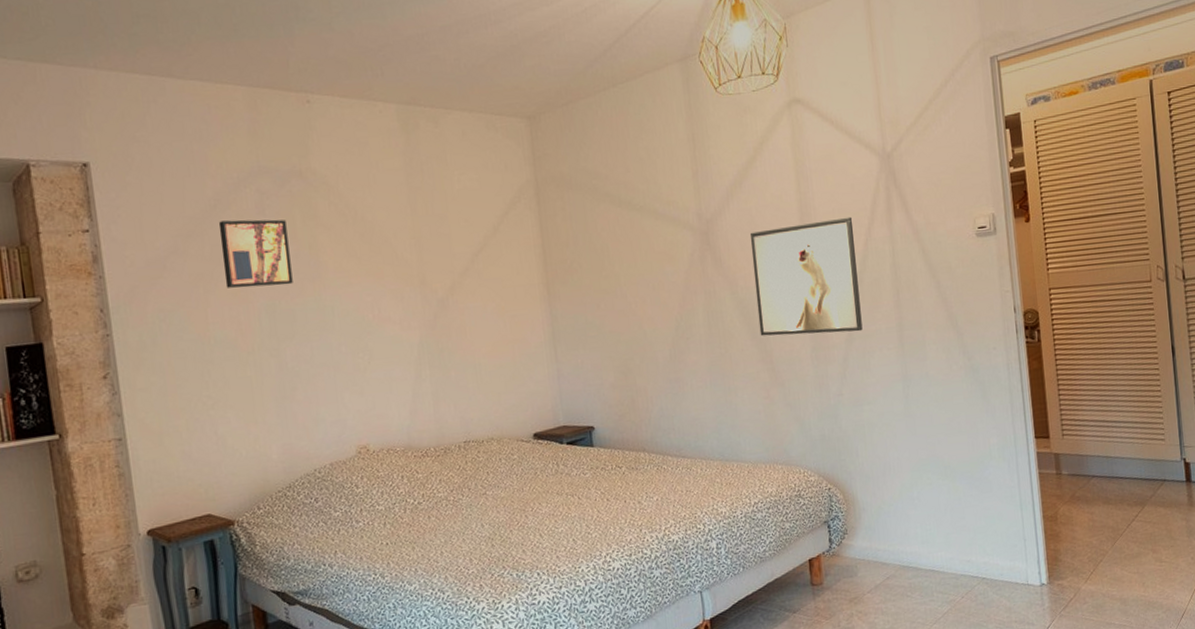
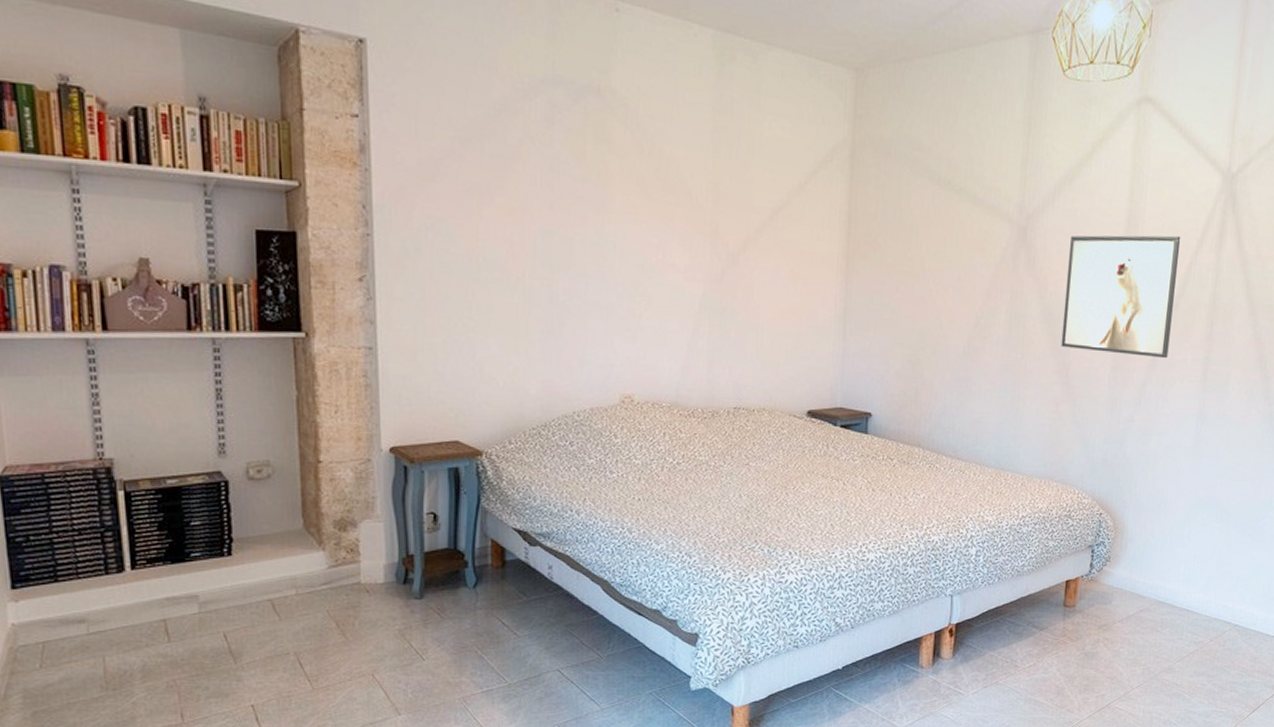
wall art: present [218,219,293,288] -> none [501,129,576,212]

